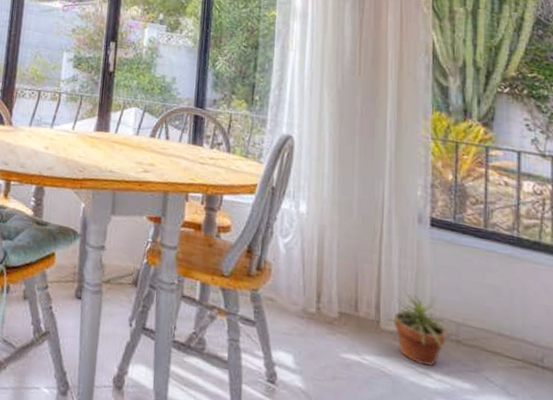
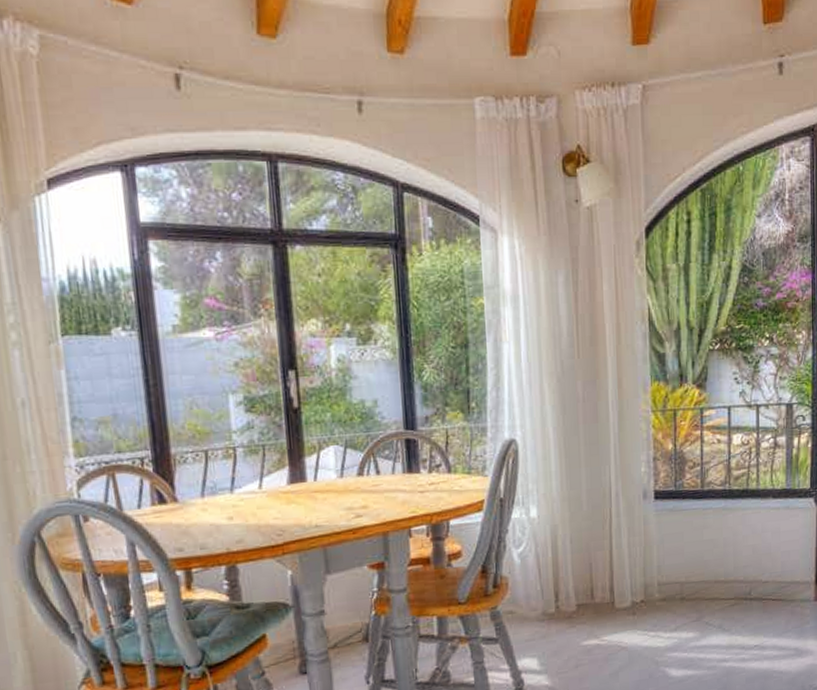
potted plant: present [384,292,458,367] -> none [618,565,681,630]

